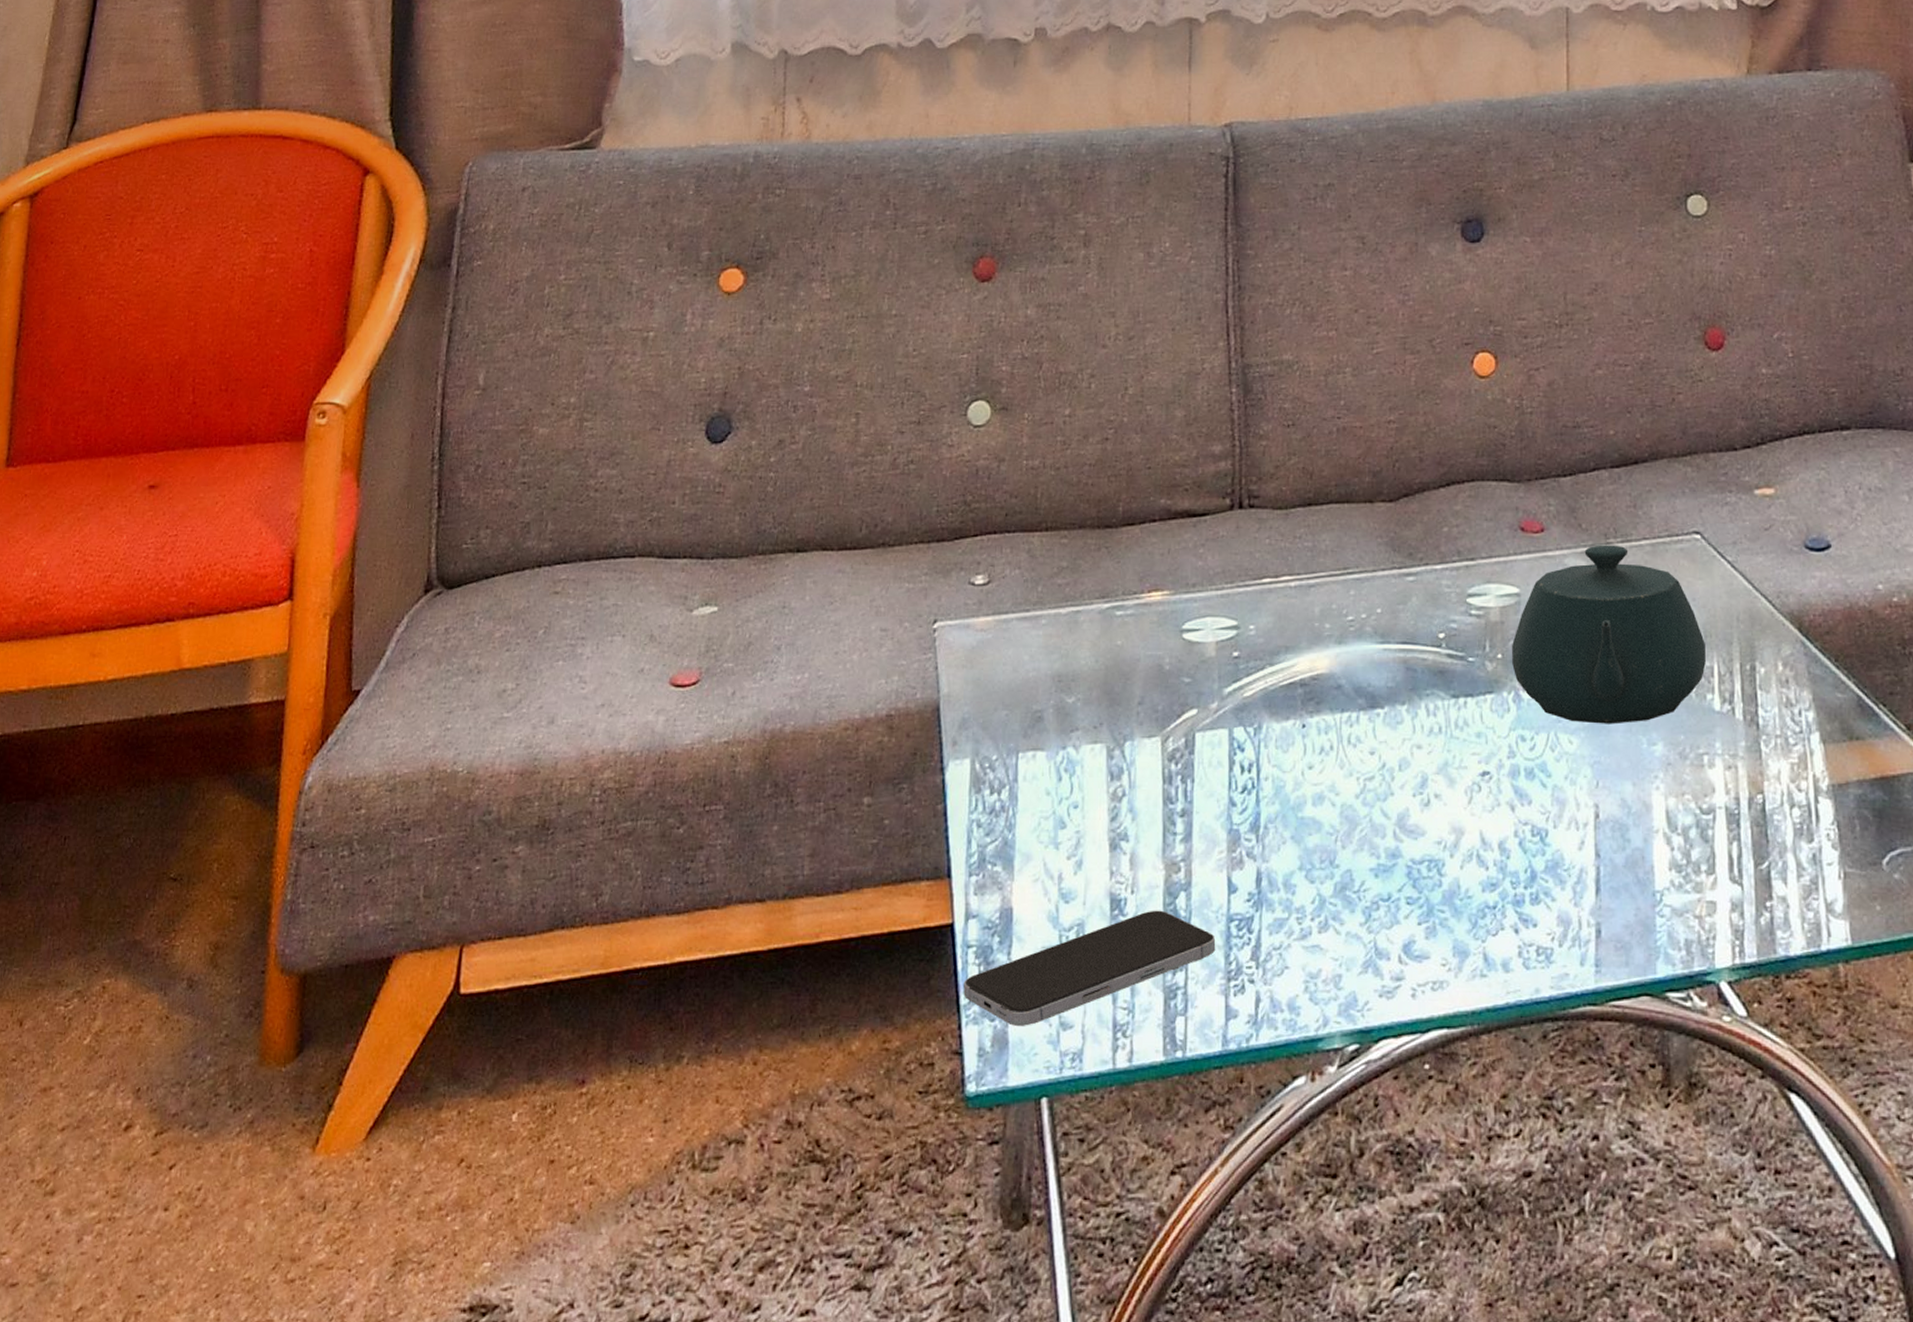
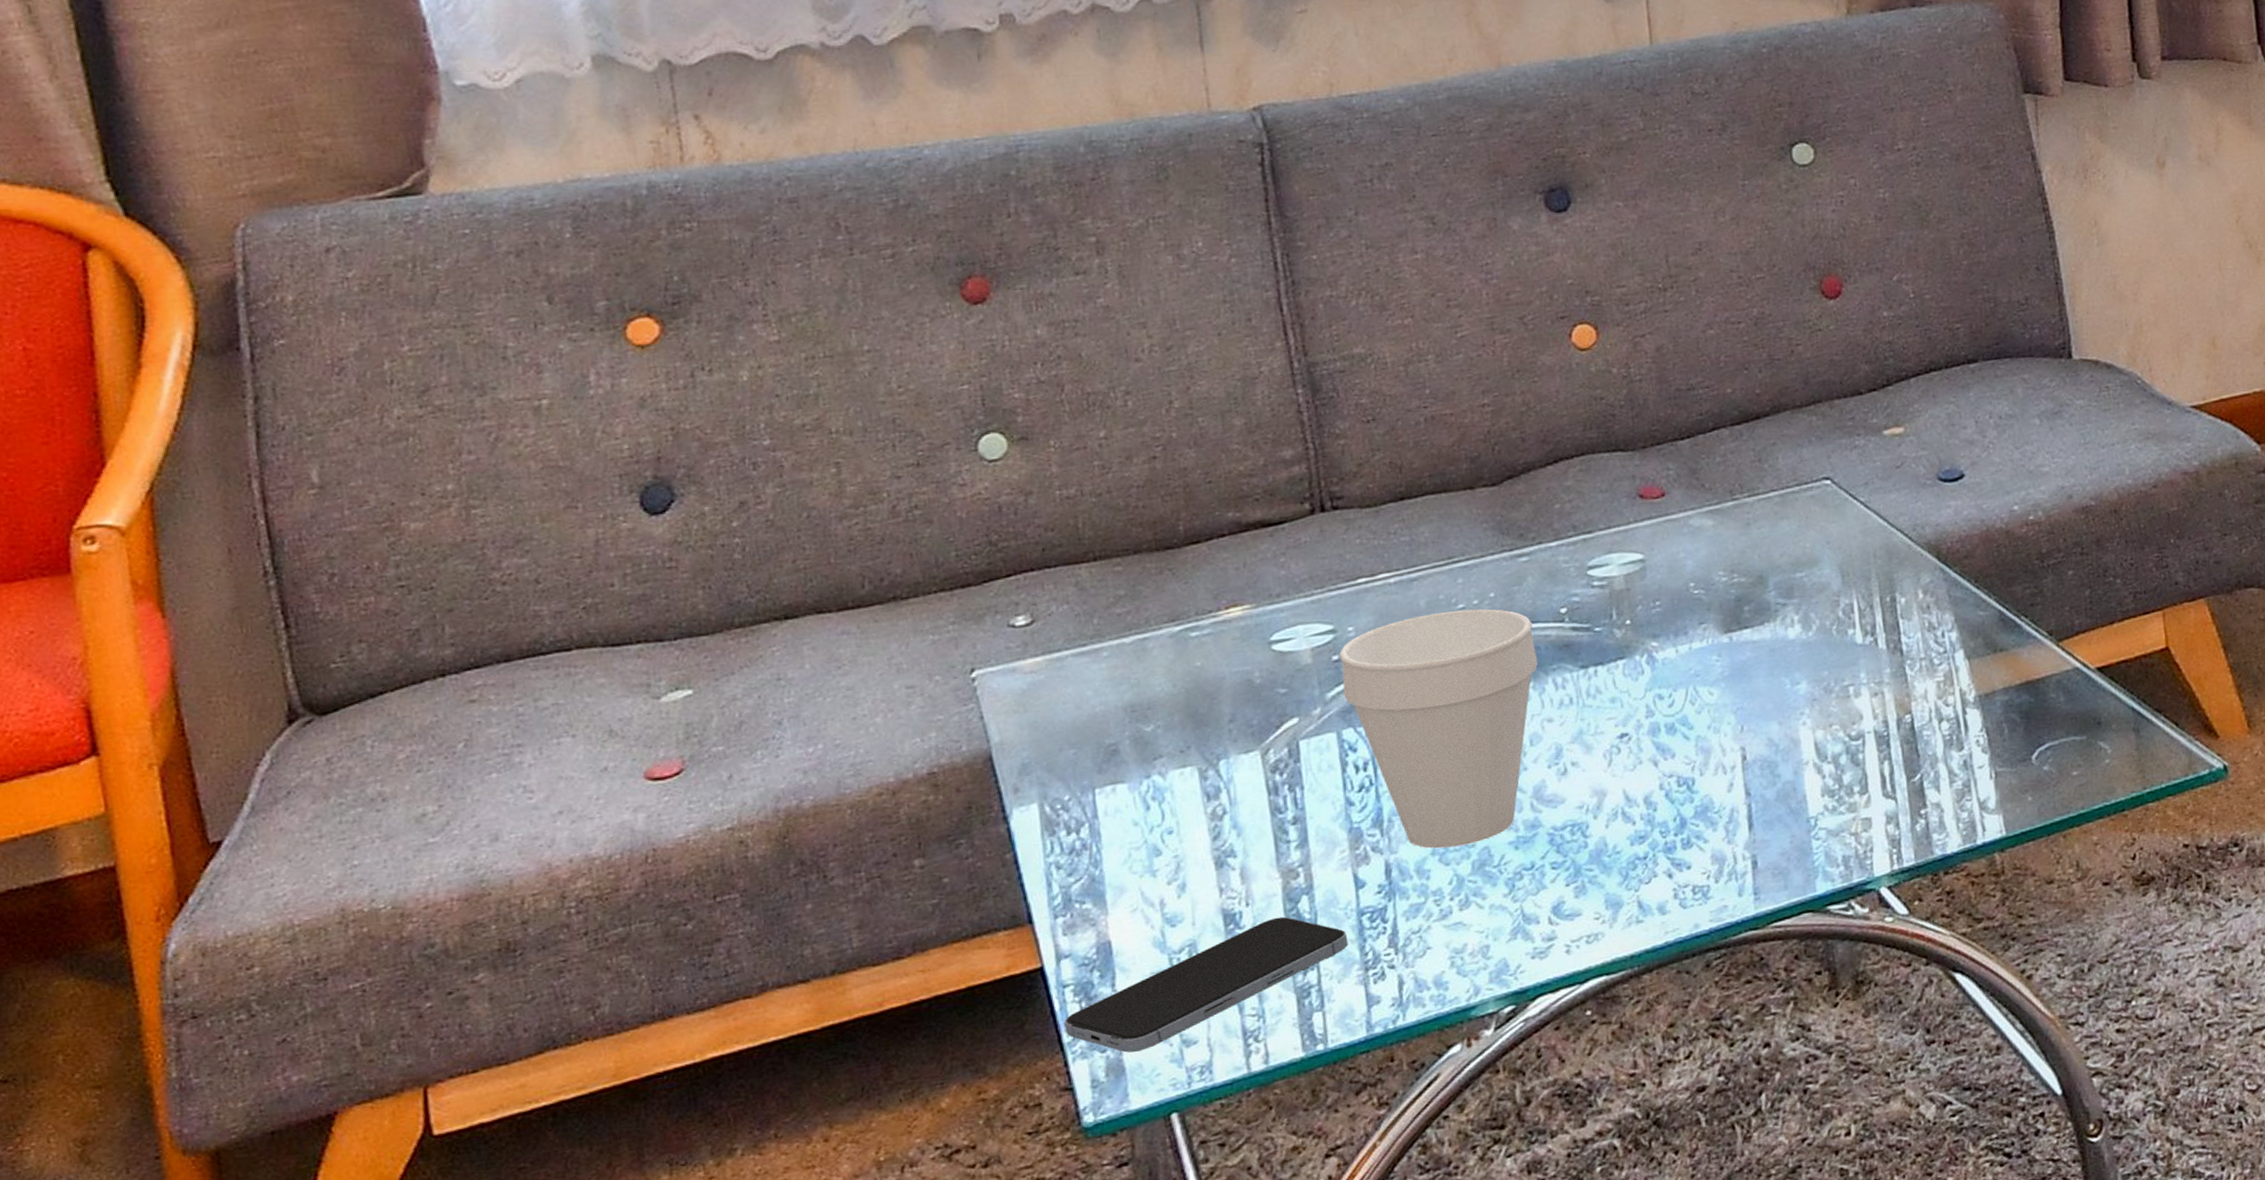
cup: none [1239,622,1414,865] -> present [1339,609,1539,849]
teapot: present [1512,545,1706,724] -> none [1640,500,1845,674]

